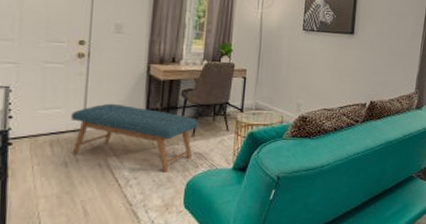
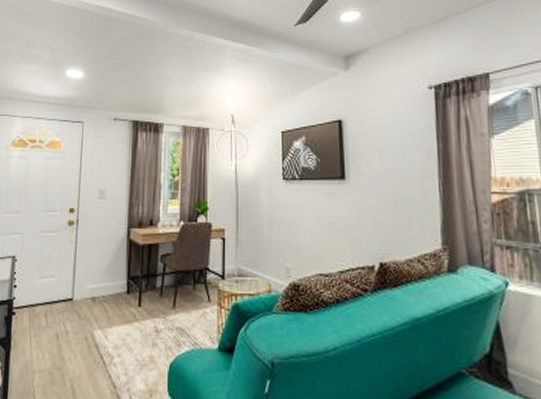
bench: present [71,103,199,174] -> none [62,271,178,352]

